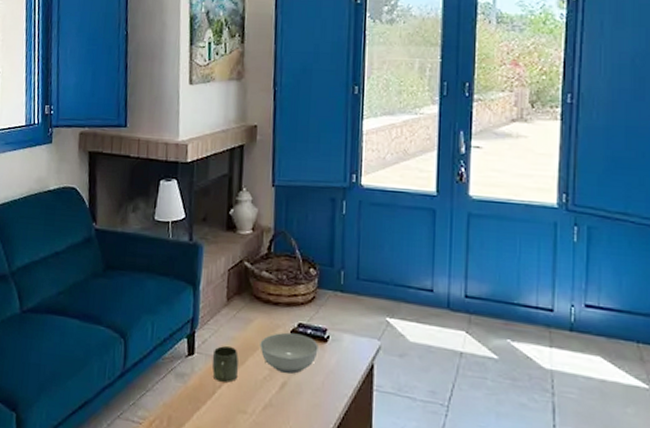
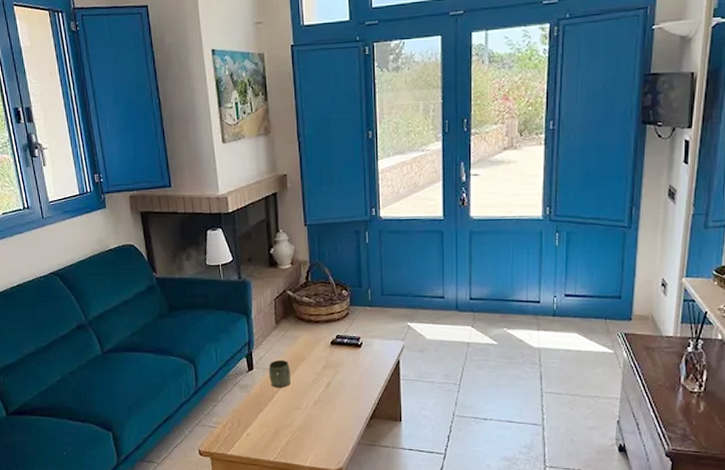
bowl: present [260,332,318,374] -> none [306,343,354,375]

